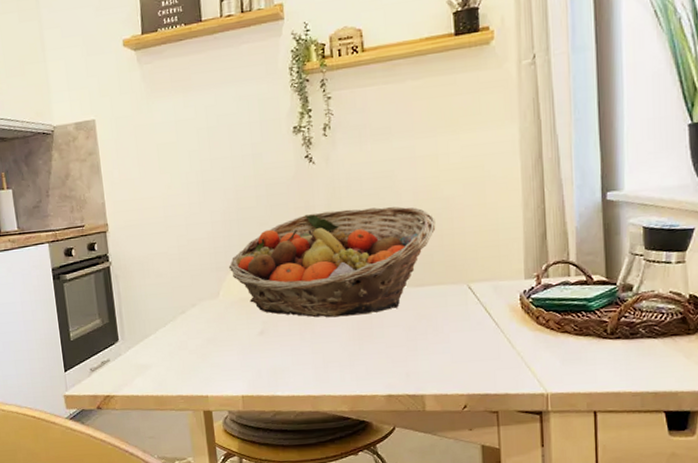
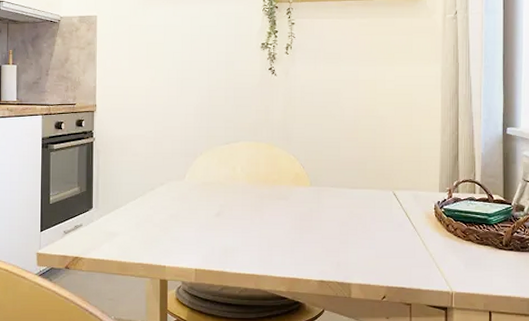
fruit basket: present [228,206,436,318] -> none [196,116,371,208]

